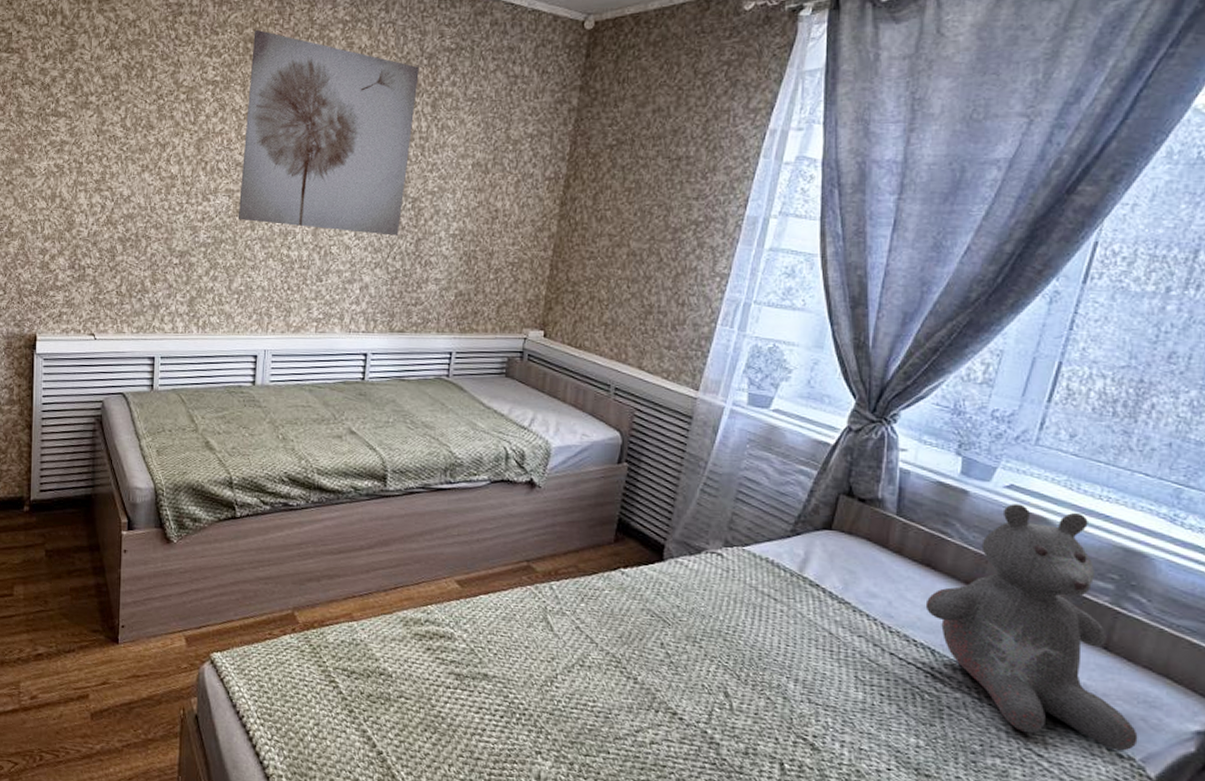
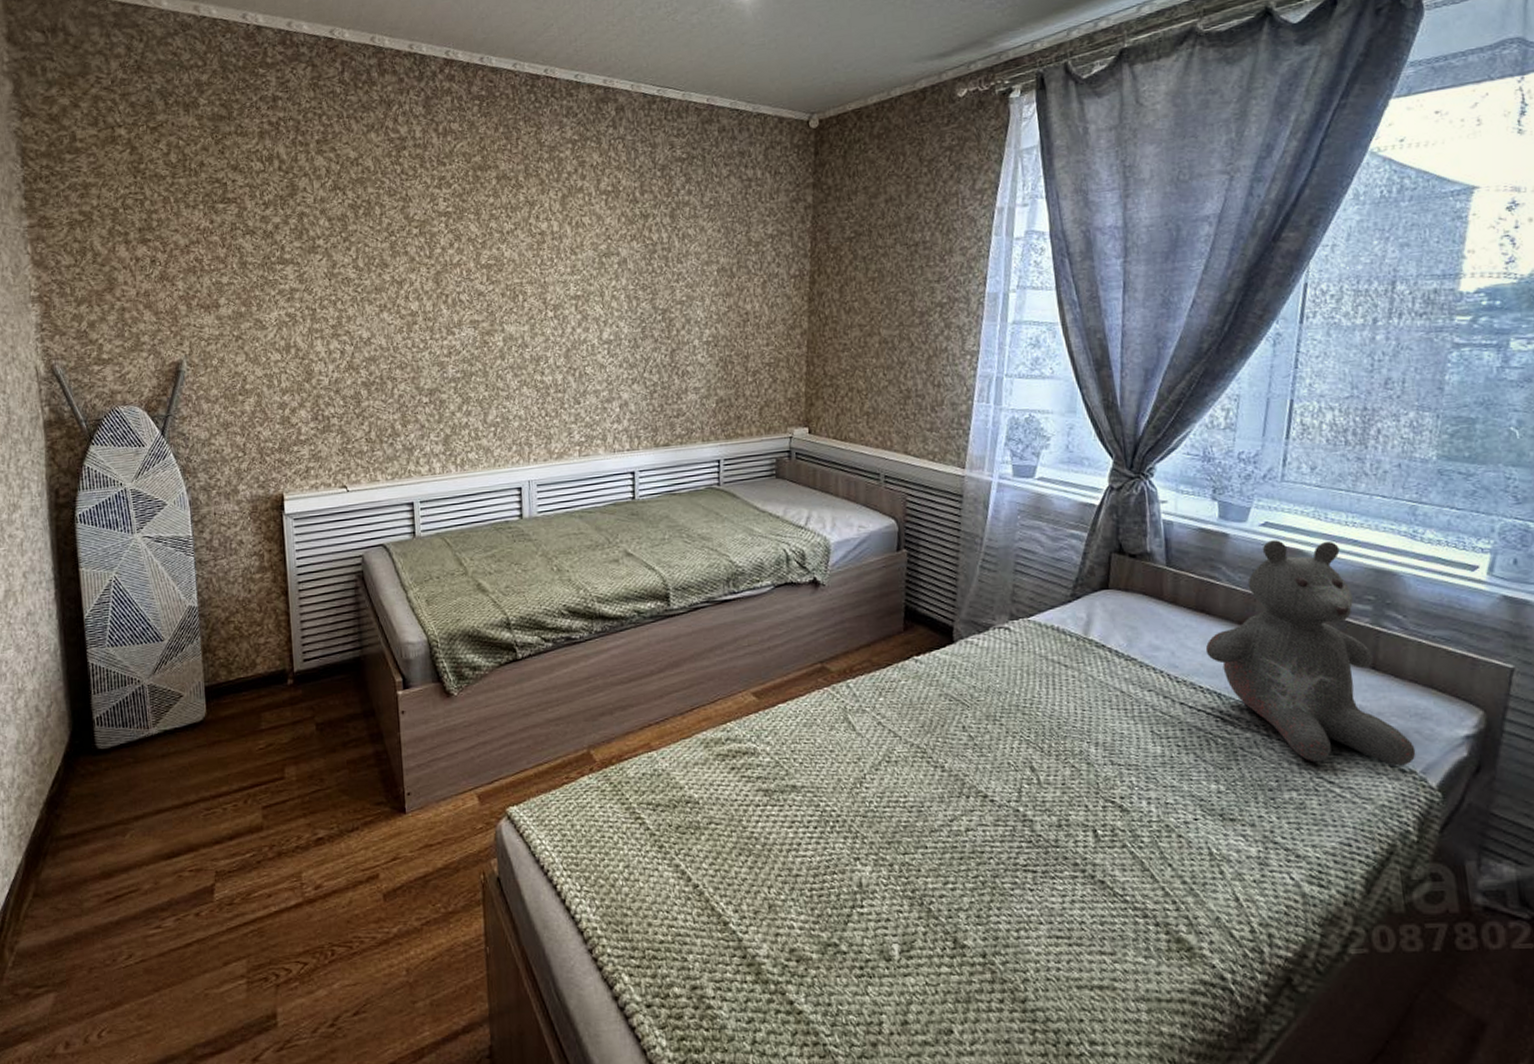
wall art: present [237,29,419,236] -> none [482,156,654,351]

